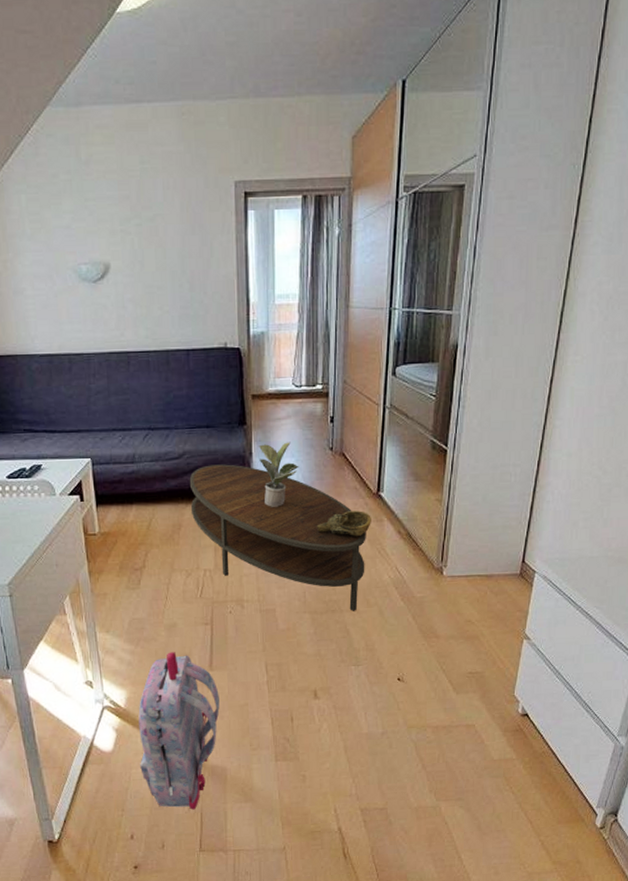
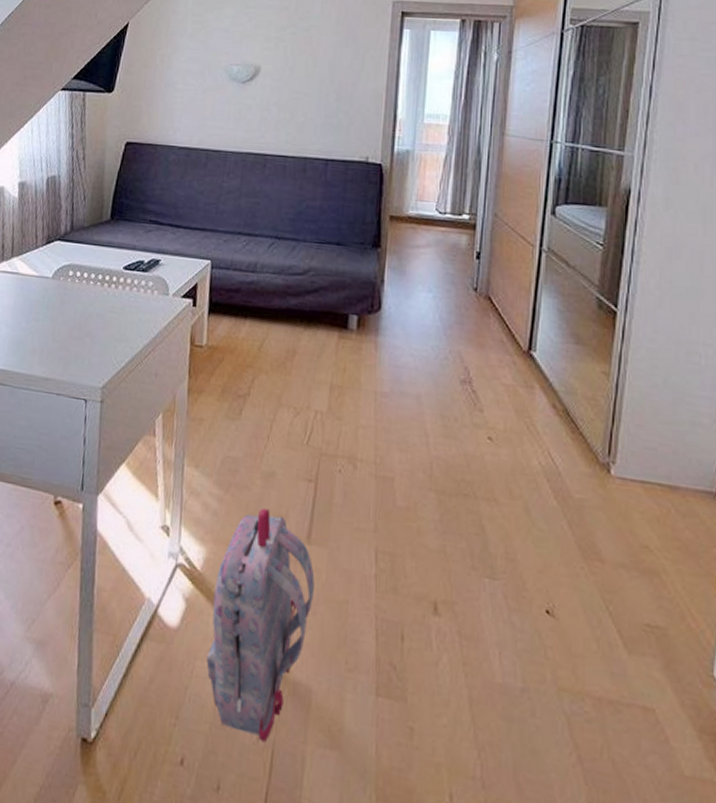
coffee table: present [189,464,366,611] -> none [309,287,513,501]
potted plant: present [258,442,299,507] -> none [391,272,436,349]
decorative bowl: present [316,511,371,536] -> none [451,368,520,402]

